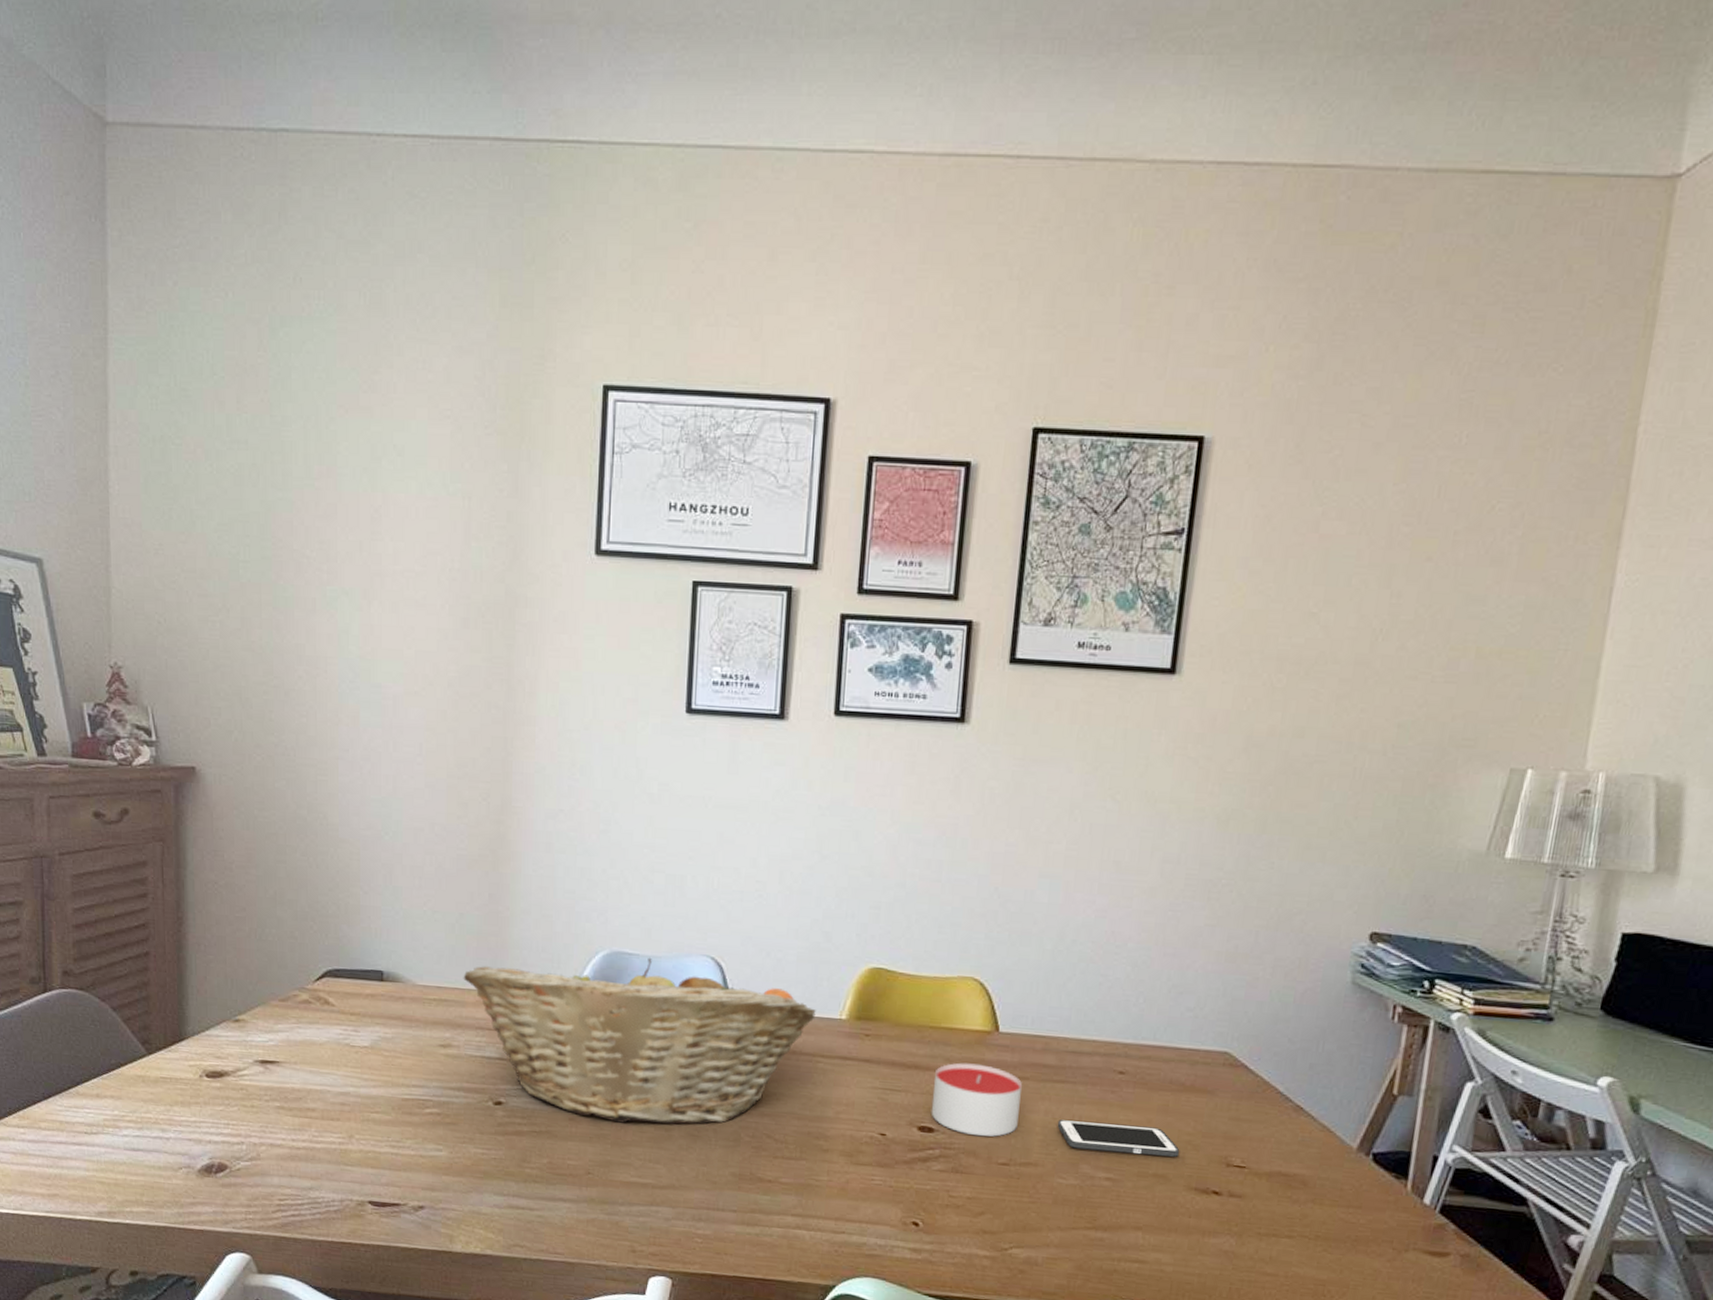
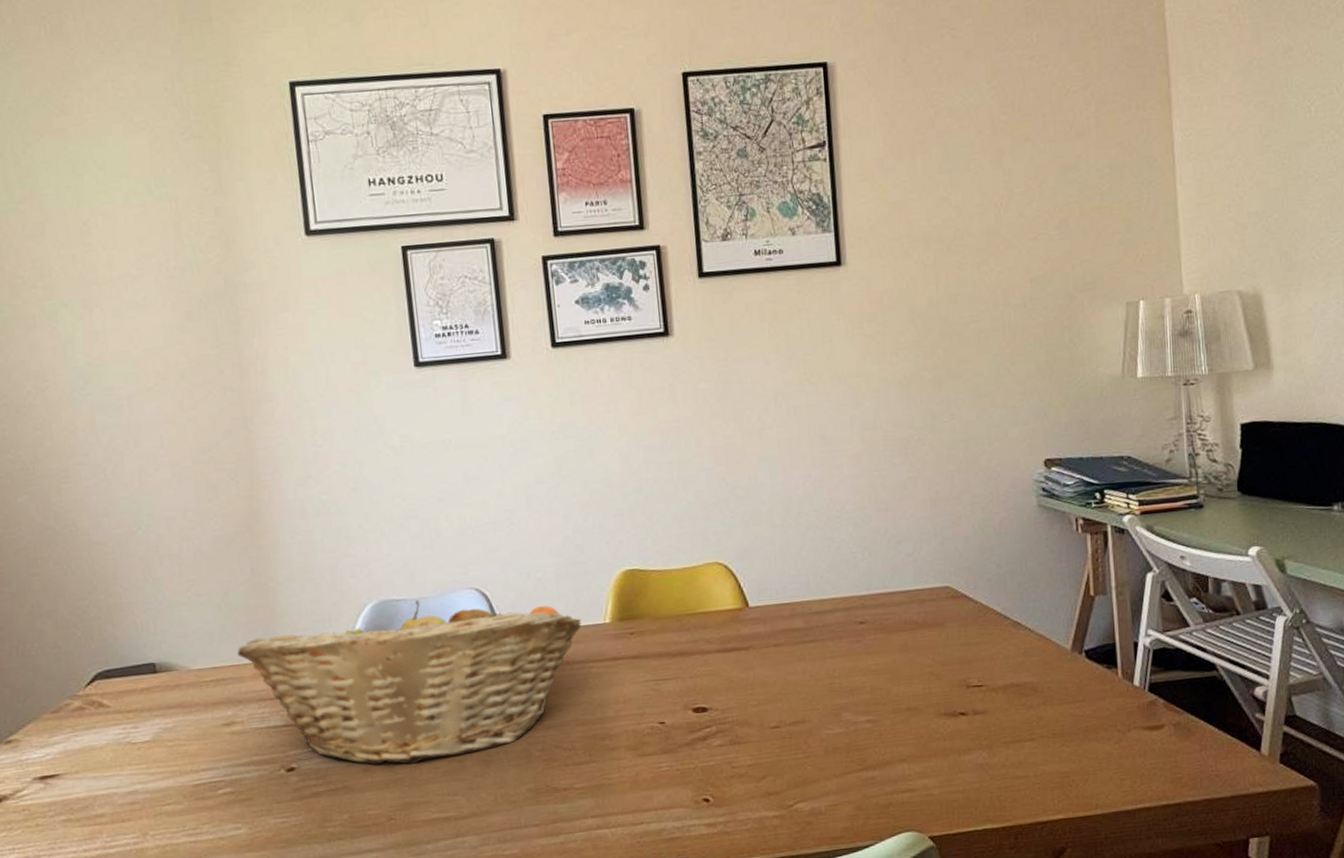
candle: present [931,1062,1022,1137] -> none [699,639,781,707]
cell phone: present [1057,1119,1180,1157] -> none [815,666,925,700]

